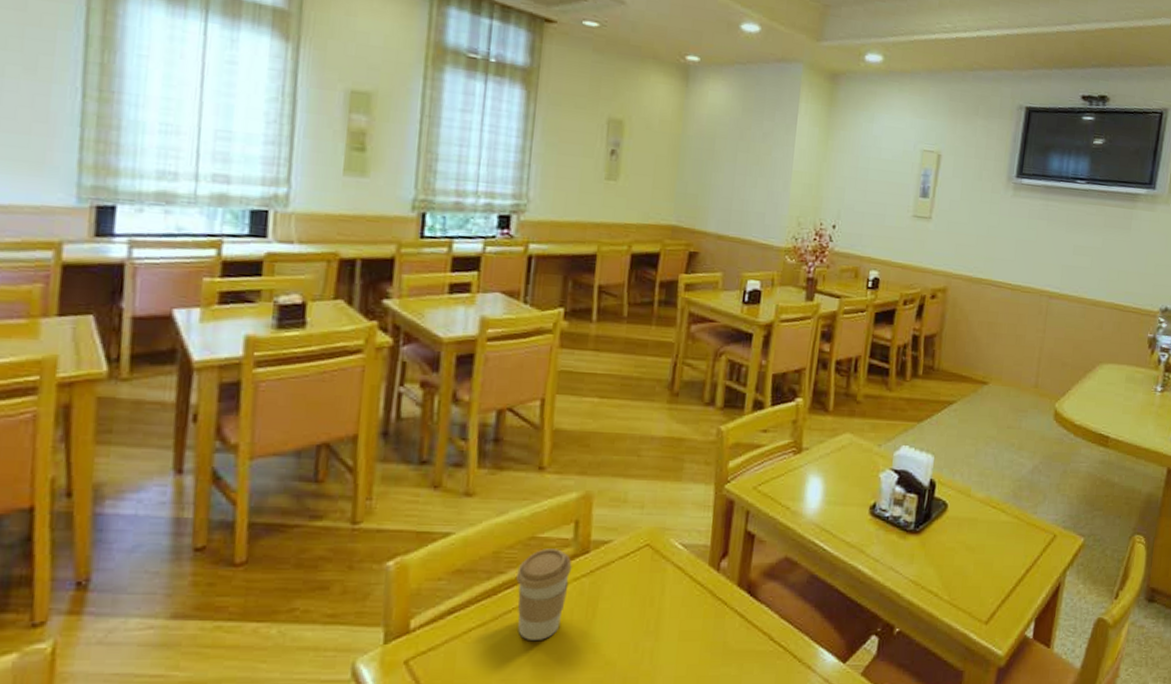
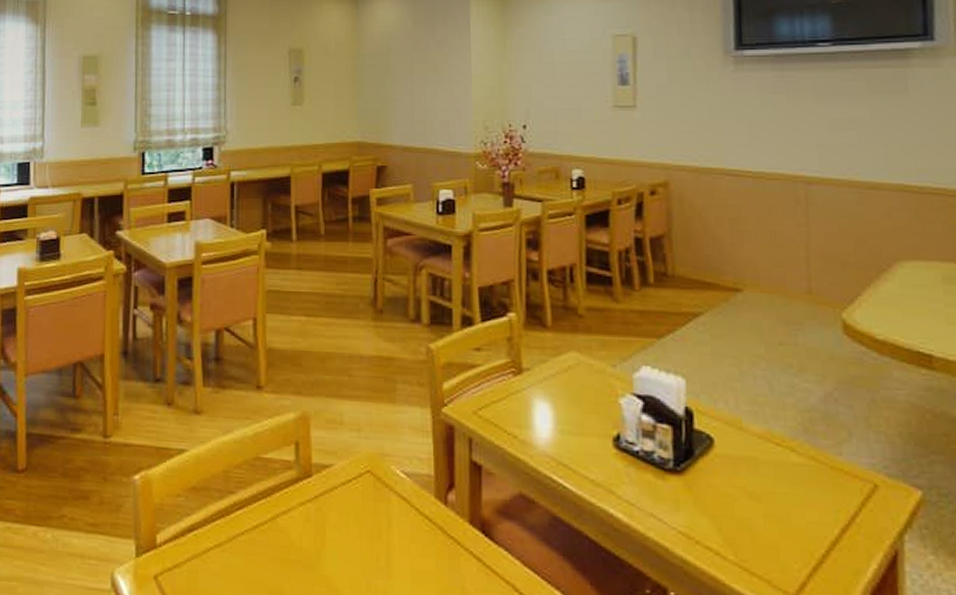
coffee cup: present [516,548,572,640] -> none [246,470,296,567]

